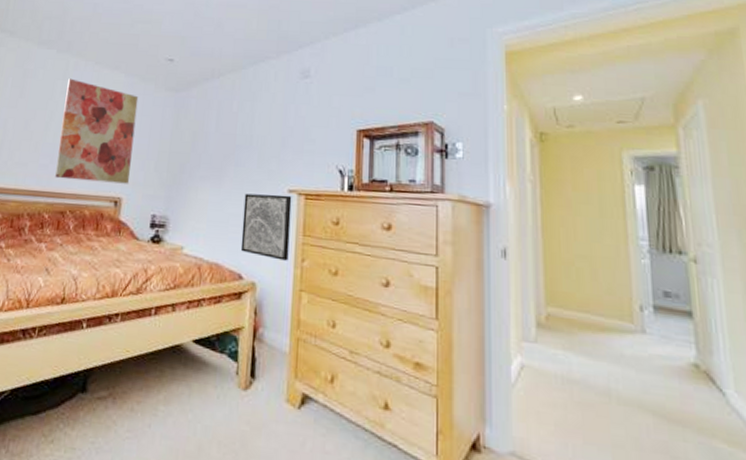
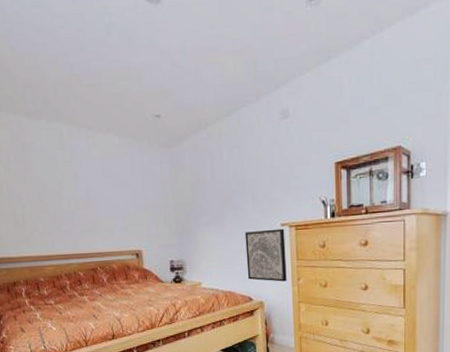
wall art: present [55,78,139,184] -> none [66,147,145,242]

